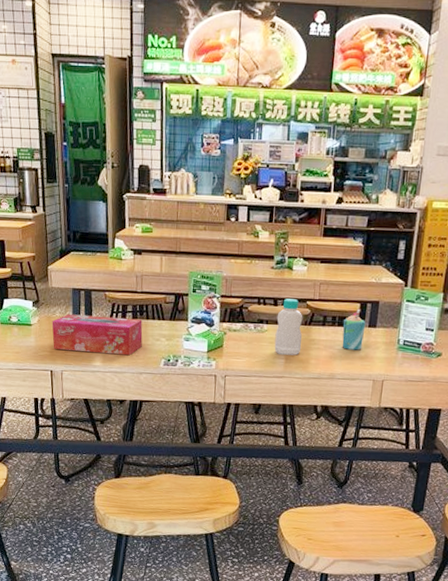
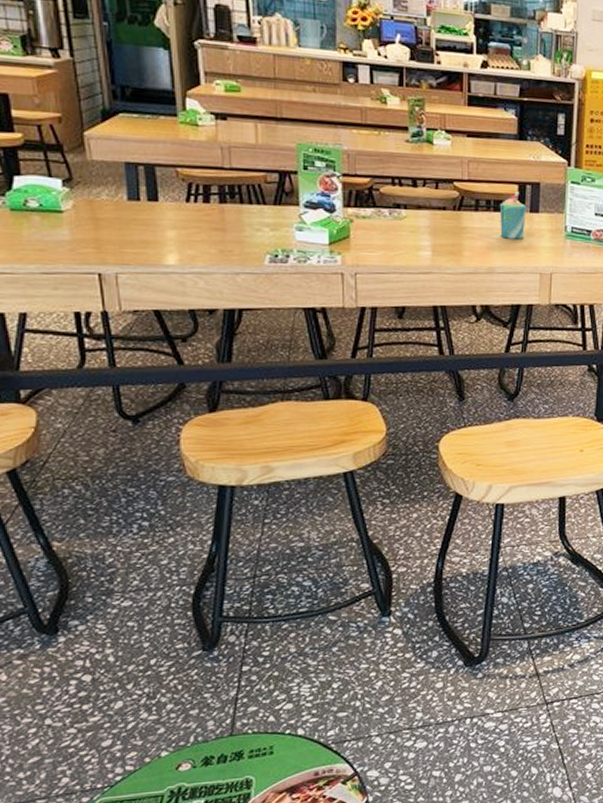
tissue box: present [52,314,143,356] -> none [95,196,236,251]
bottle: present [274,298,303,356] -> none [417,178,452,248]

